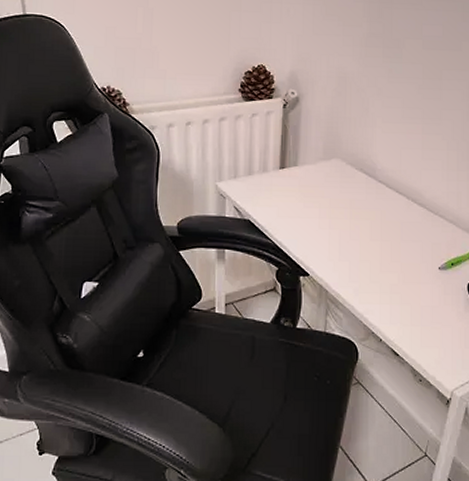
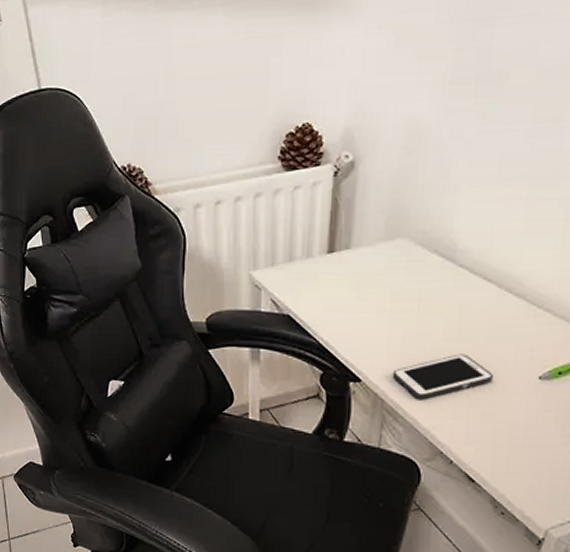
cell phone: none [333,251,407,288] -> present [392,354,493,399]

